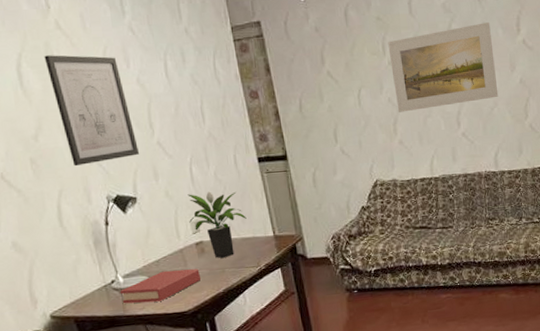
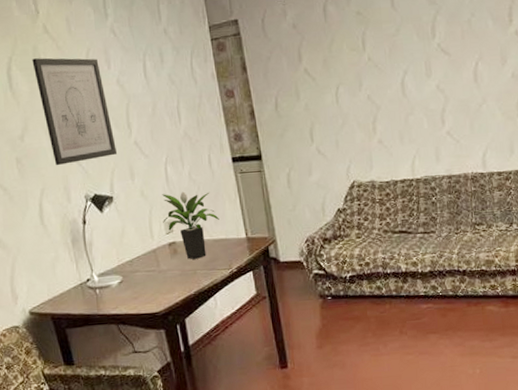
hardback book: present [120,269,202,304] -> none [94,269,173,303]
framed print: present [388,21,499,112] -> none [368,12,488,110]

